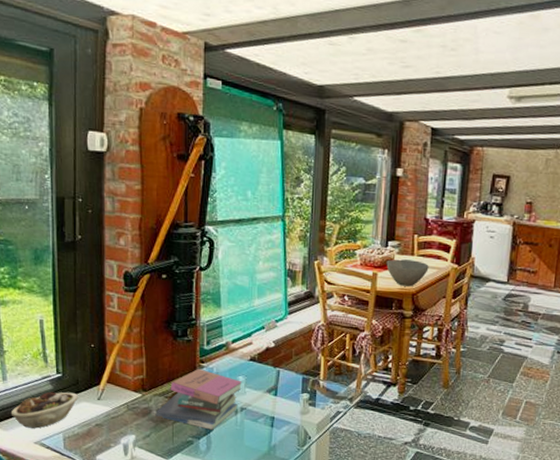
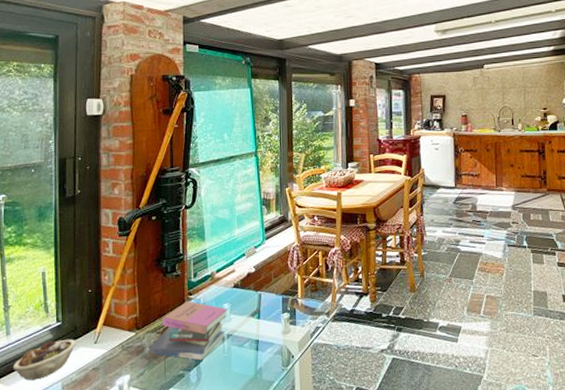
bowl: present [386,259,429,287] -> none [348,177,386,202]

